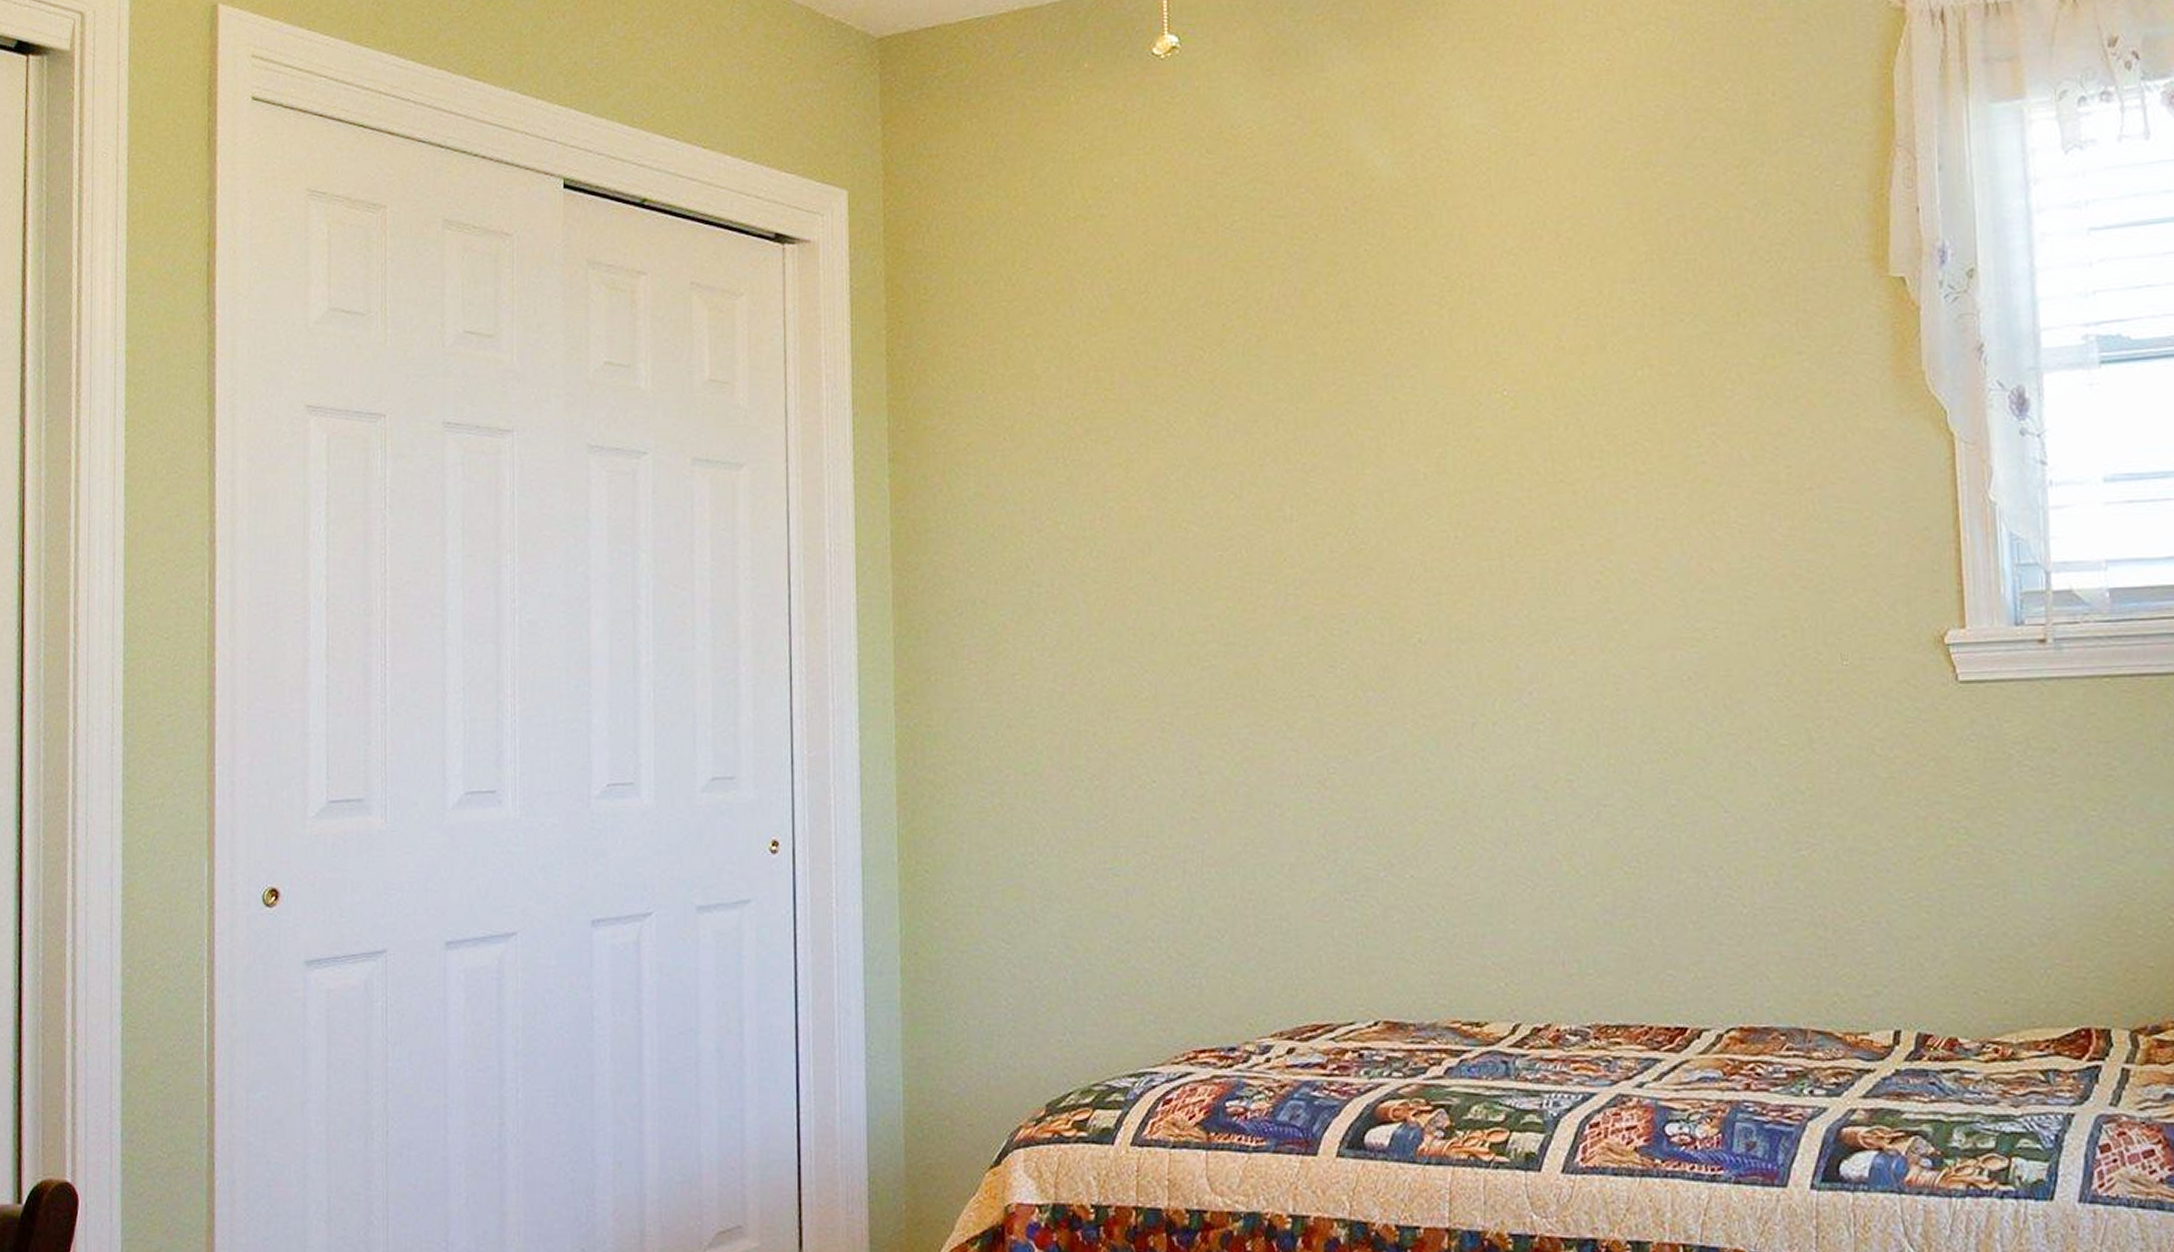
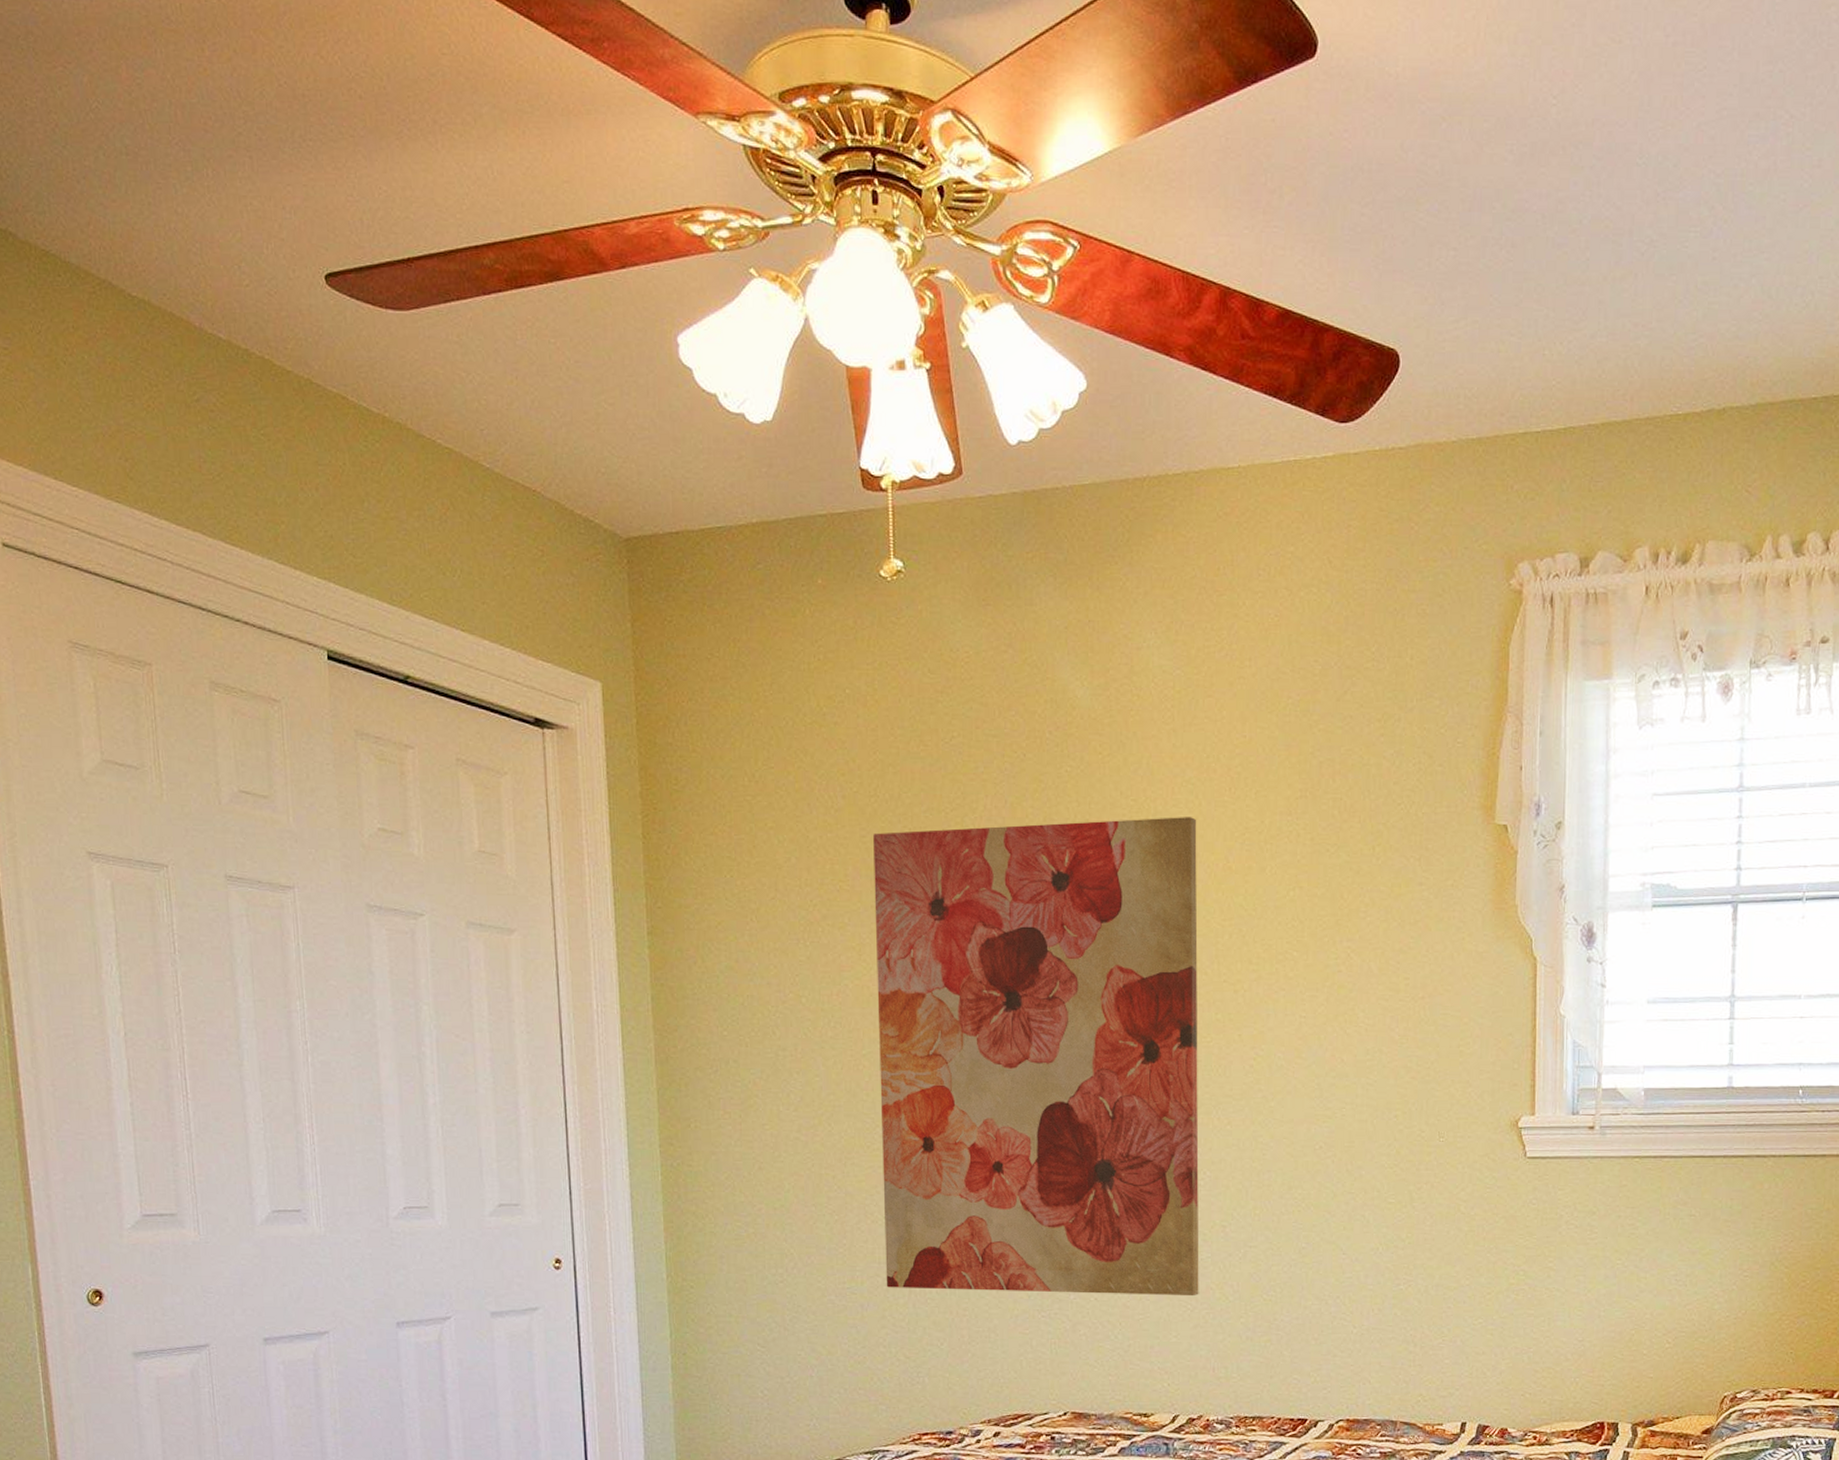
wall art: none [1144,292,1542,871] -> present [873,817,1199,1297]

